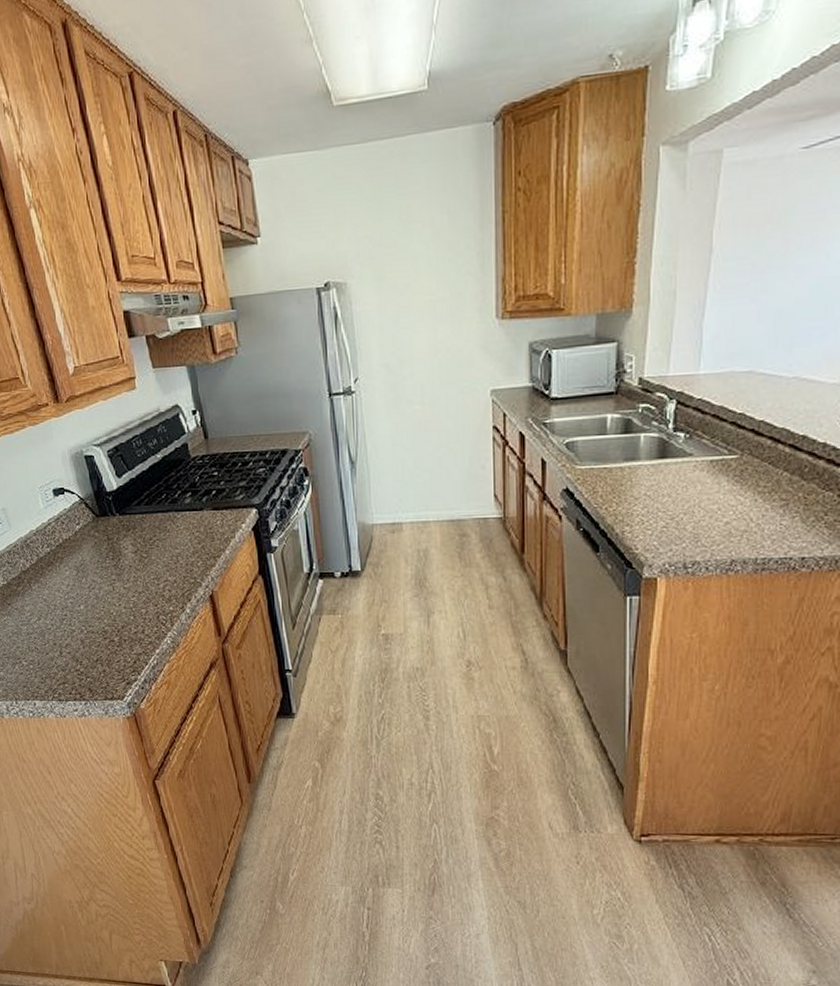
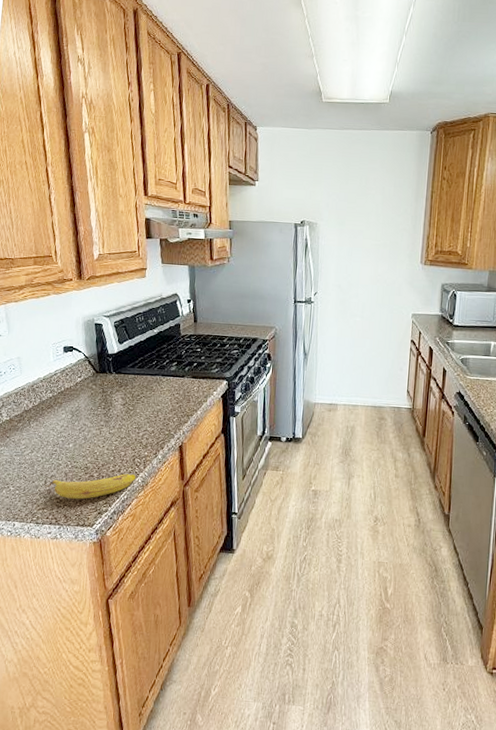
fruit: none [60,635,165,669] -> present [44,474,137,499]

